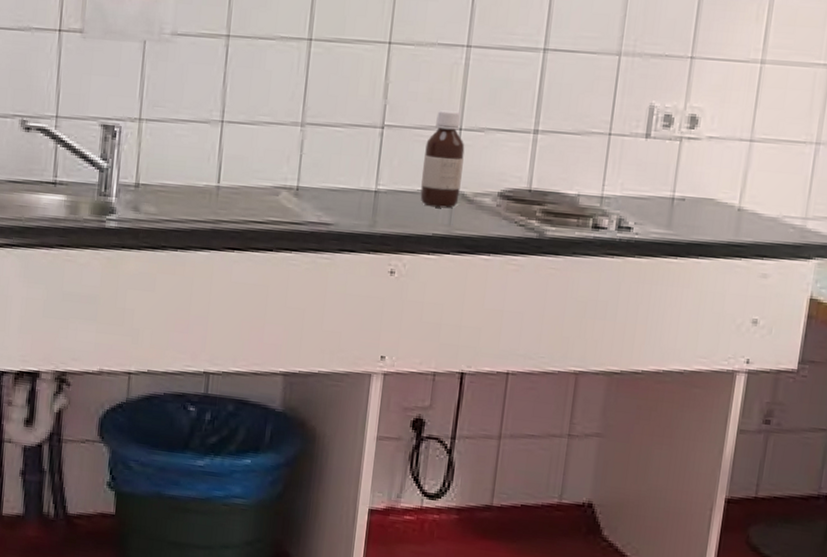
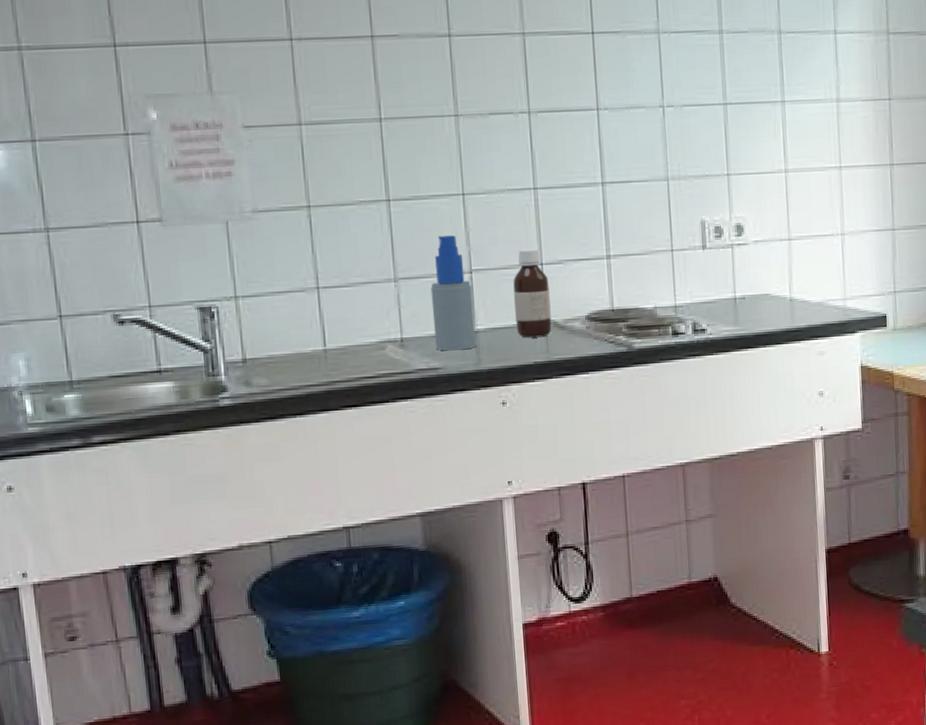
spray bottle: none [331,84,381,209] -> present [430,235,476,351]

